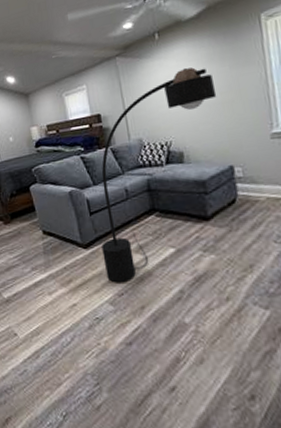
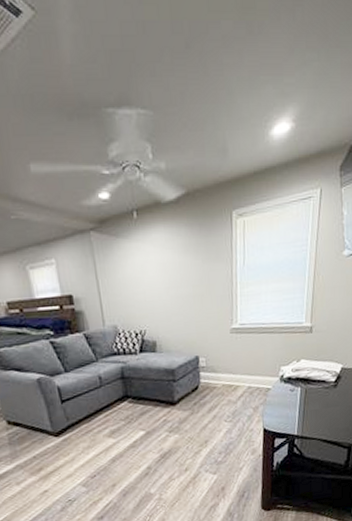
floor lamp: present [101,67,217,283] -> none [74,255,190,467]

